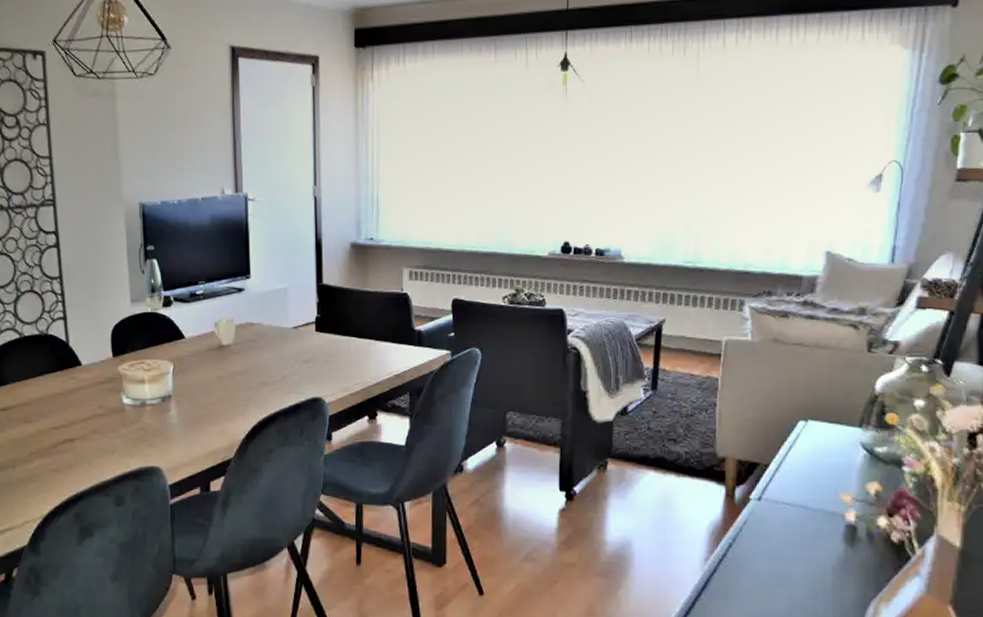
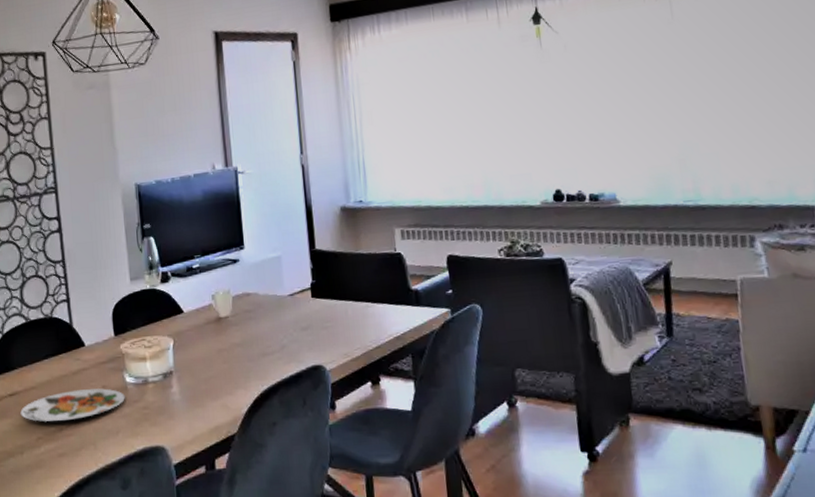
plate: none [13,408,122,438] -> present [20,388,125,423]

